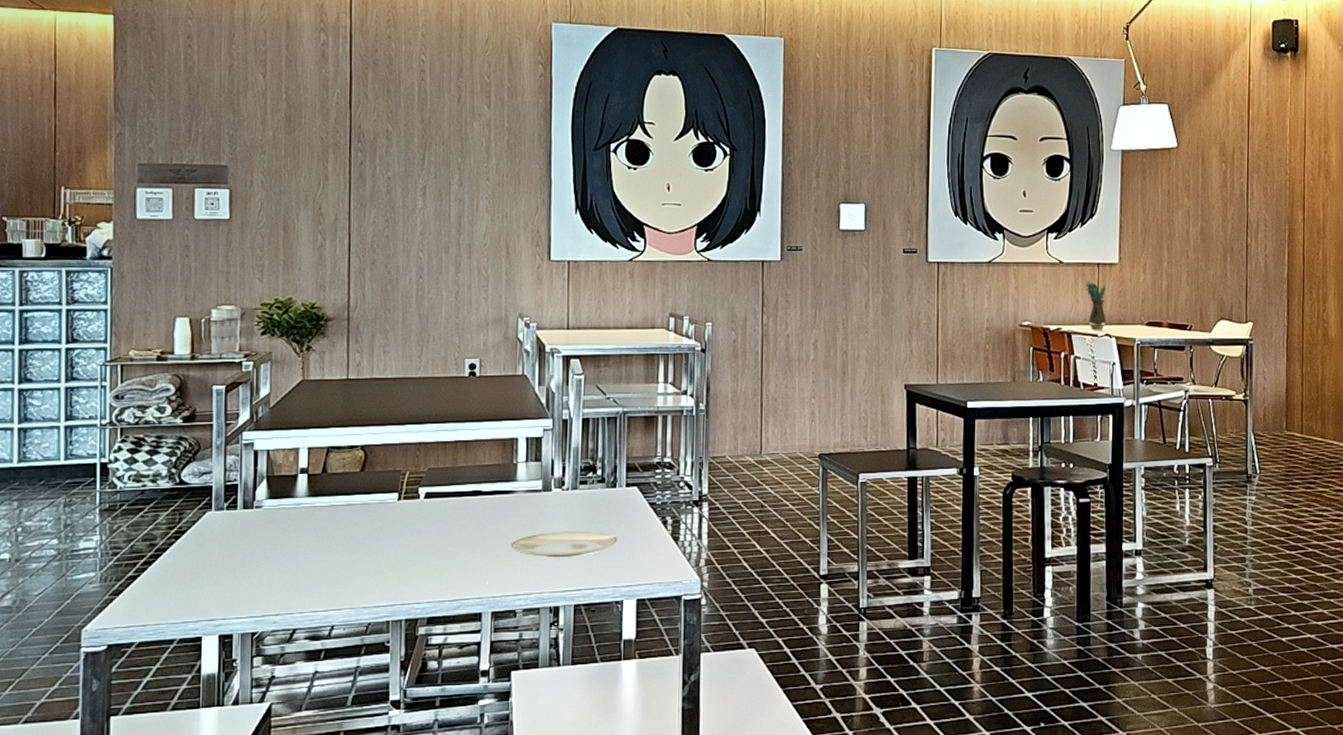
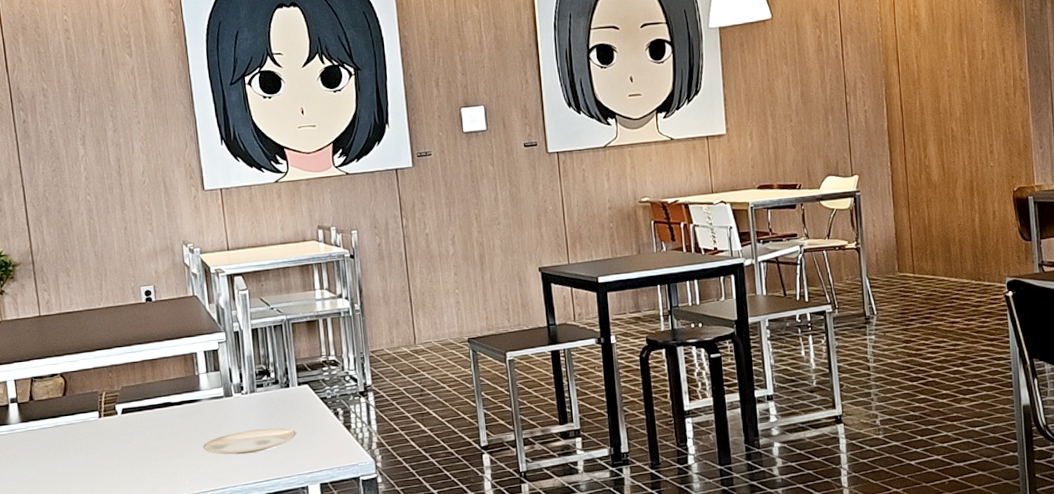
vase: present [1086,280,1106,330] -> none [697,153,720,199]

